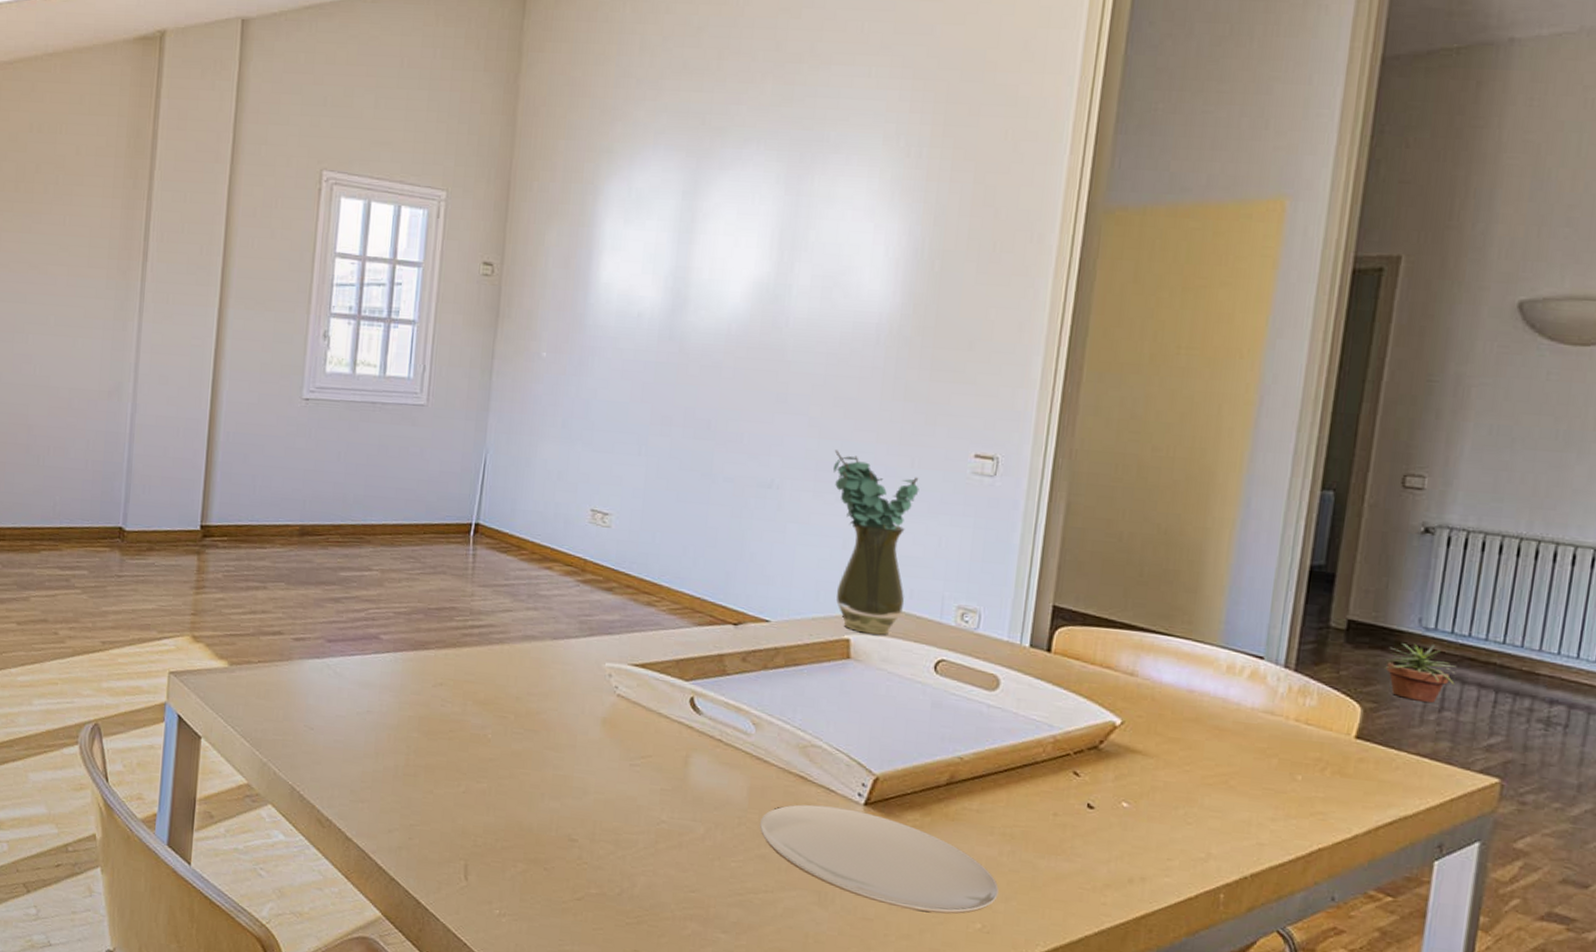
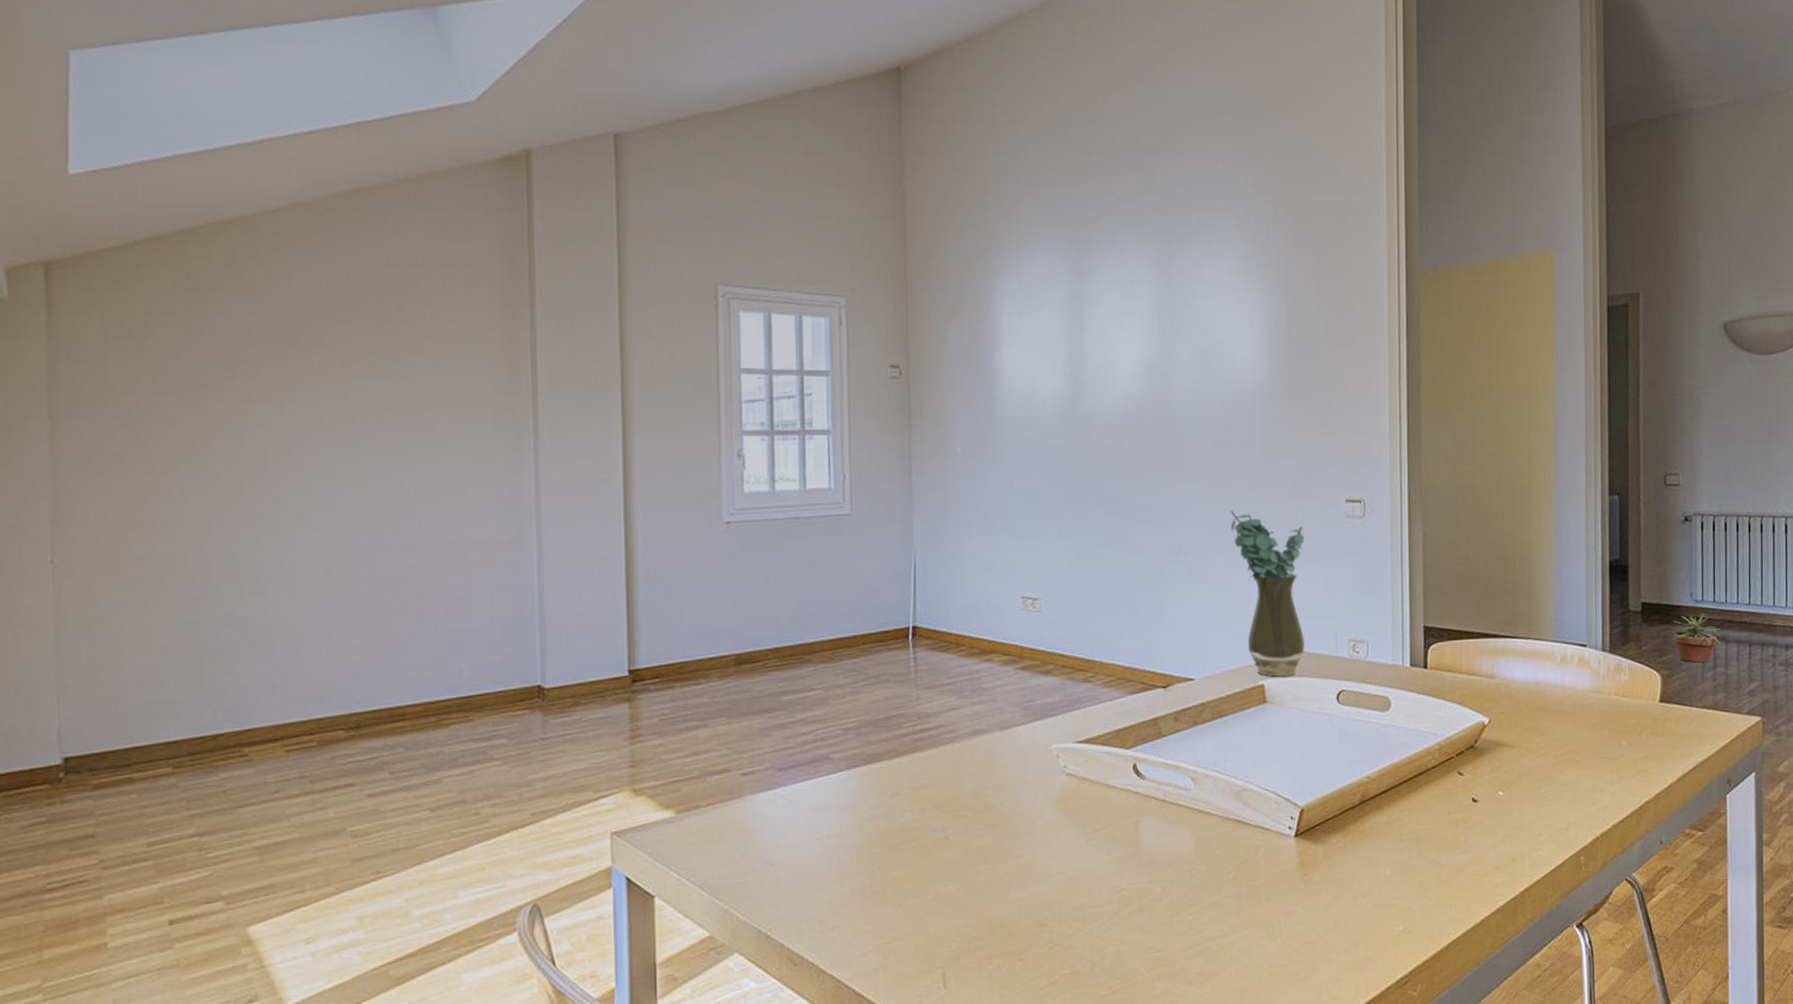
plate: present [760,804,999,915] -> none [1209,843,1413,926]

